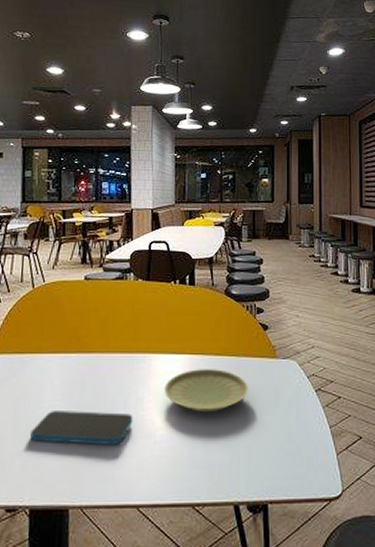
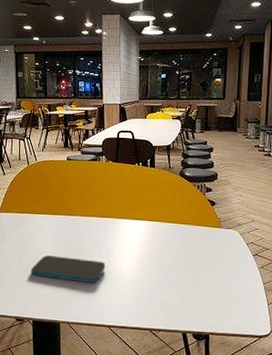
plate: present [164,369,248,412] -> none [129,232,197,265]

